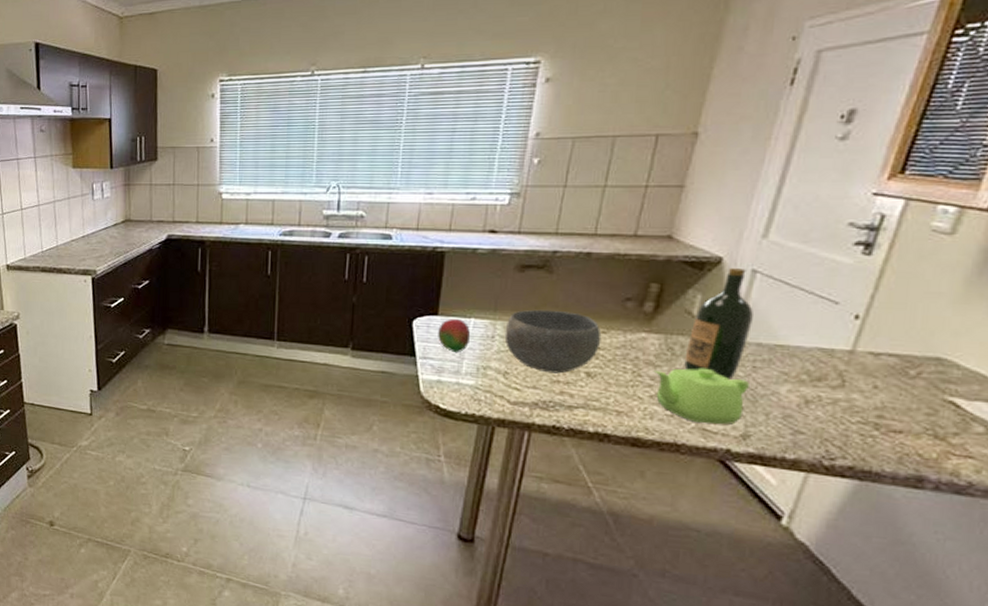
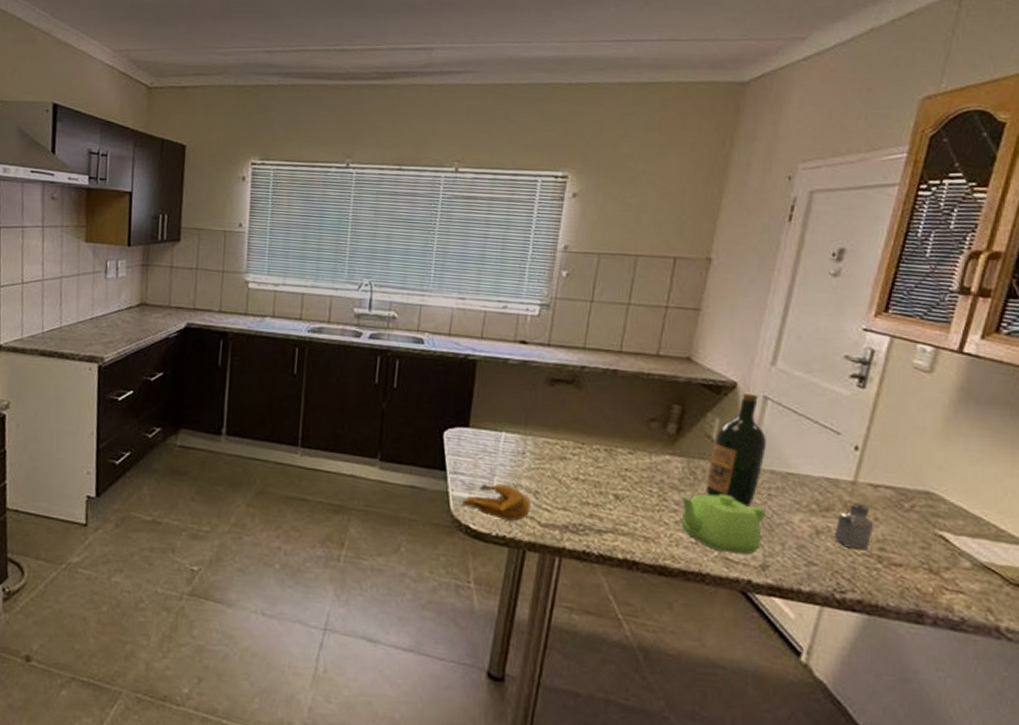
banana: none [432,366,500,400] -> present [463,483,531,521]
fruit: present [438,319,471,353] -> none [469,432,502,469]
bowl: present [504,309,602,374] -> none [535,425,629,495]
saltshaker: none [825,371,873,417] -> present [834,502,874,550]

